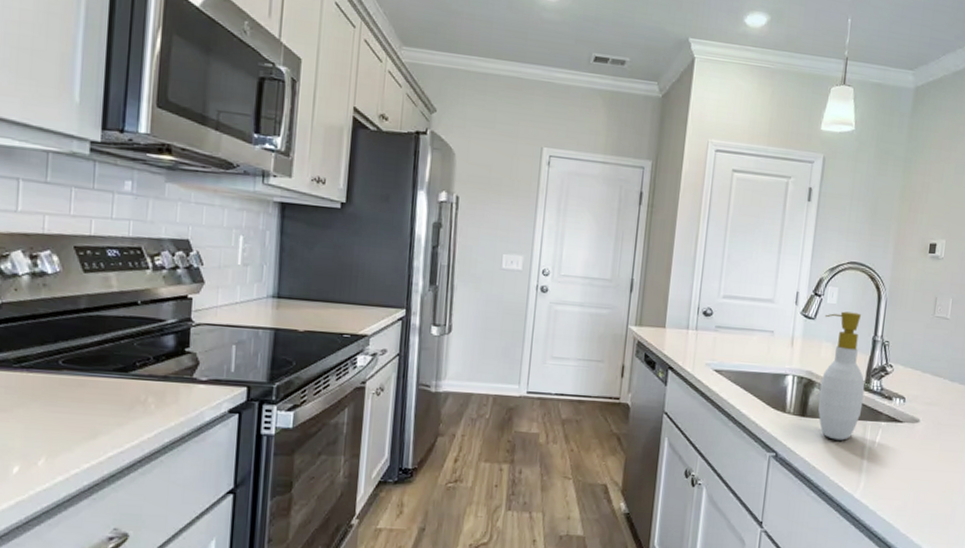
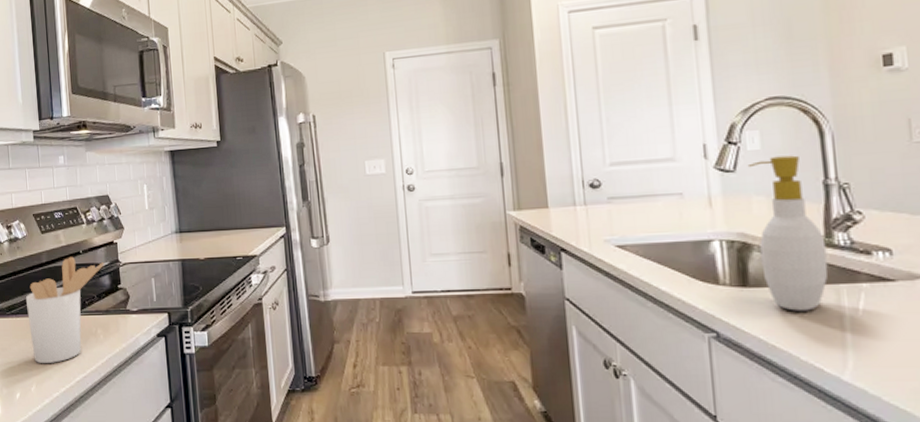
utensil holder: none [46,306,170,433] -> present [25,256,104,363]

